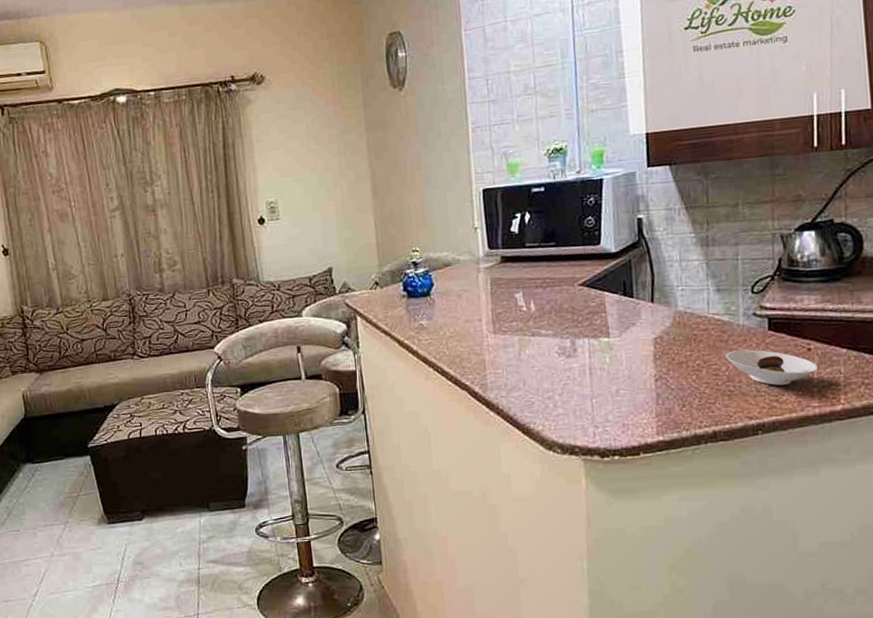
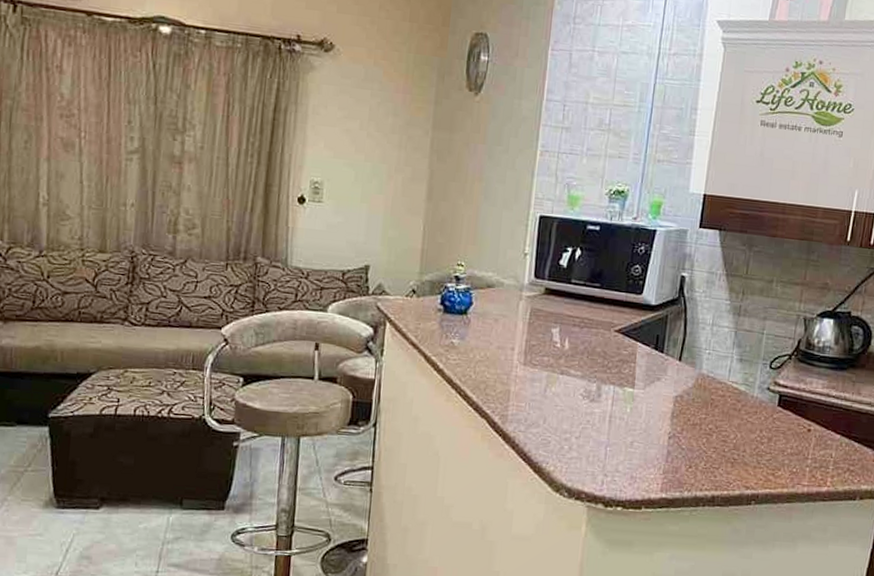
saucer: present [725,349,819,386] -> none [736,420,814,461]

